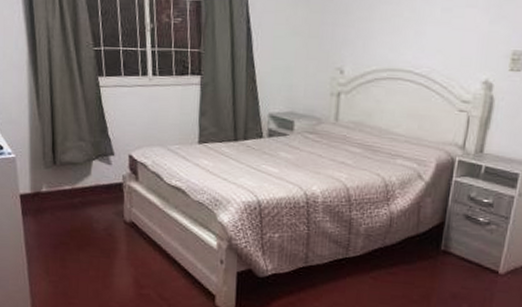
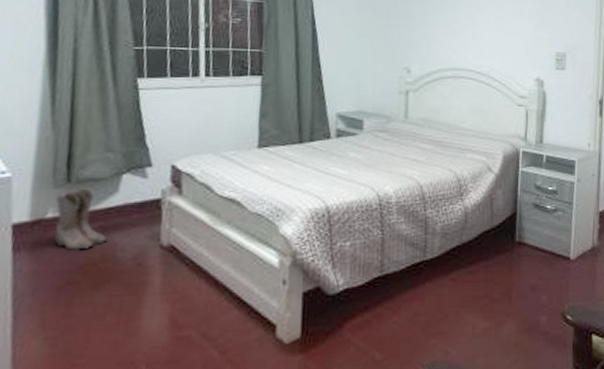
boots: none [46,170,86,219] -> present [54,188,108,250]

